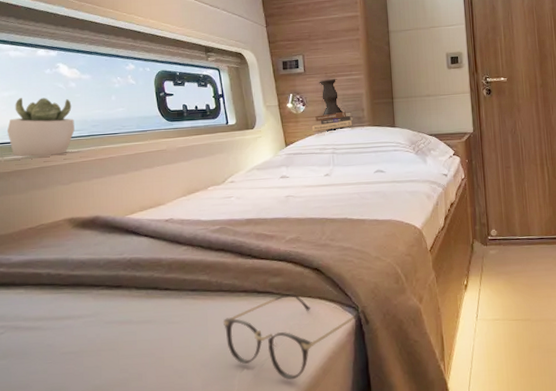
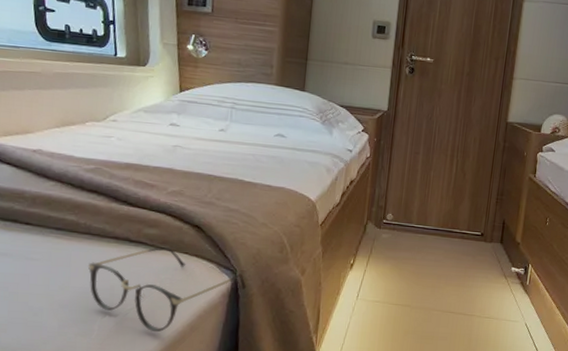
books: present [311,111,354,132] -> none [212,63,261,83]
vase: present [319,79,346,130] -> none [226,25,253,83]

